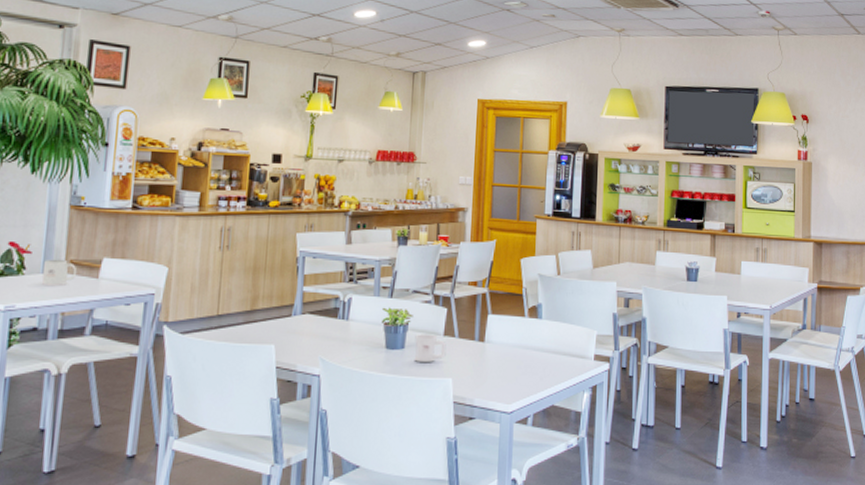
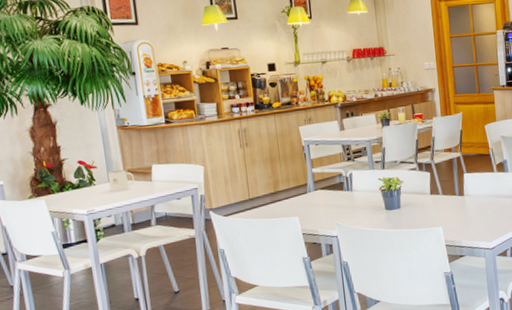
mug: present [414,334,446,363] -> none [407,194,434,218]

